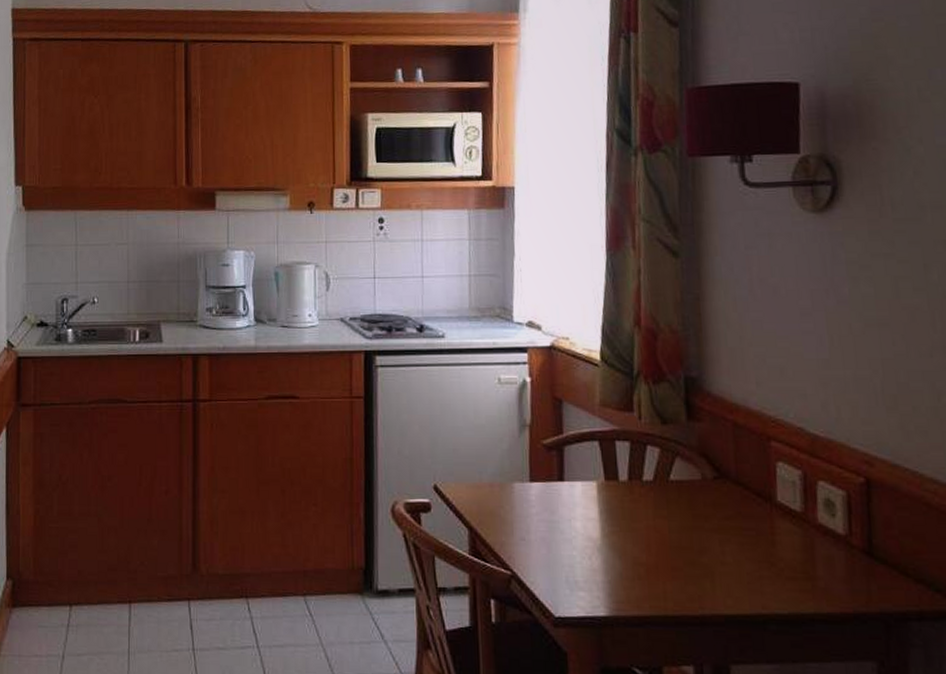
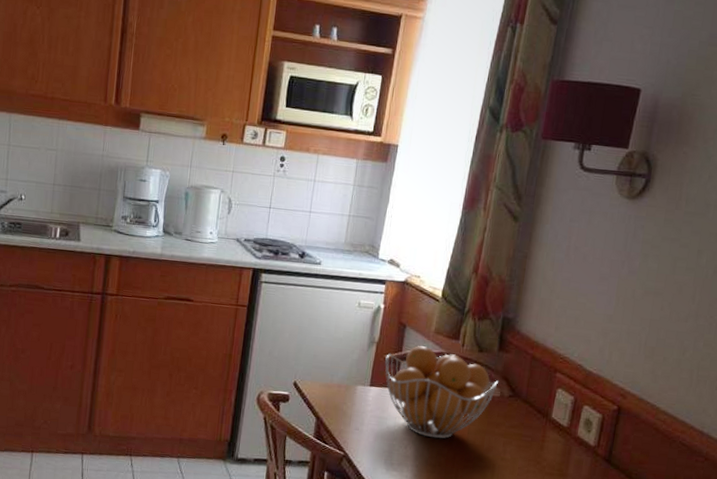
fruit basket: none [544,423,697,543] -> present [385,345,500,439]

